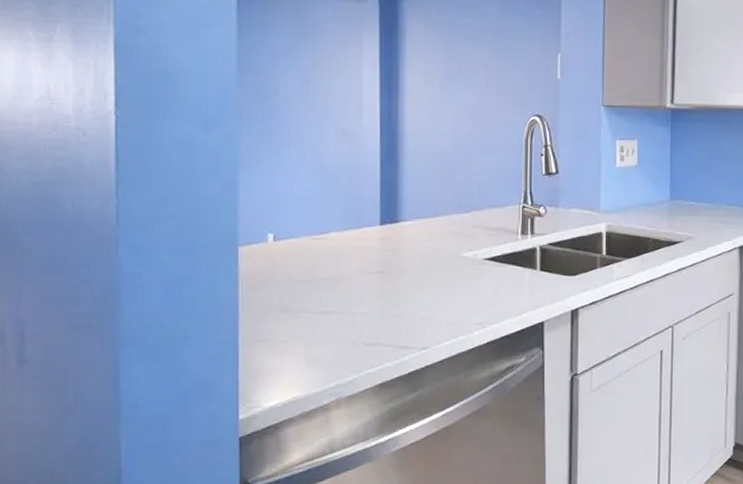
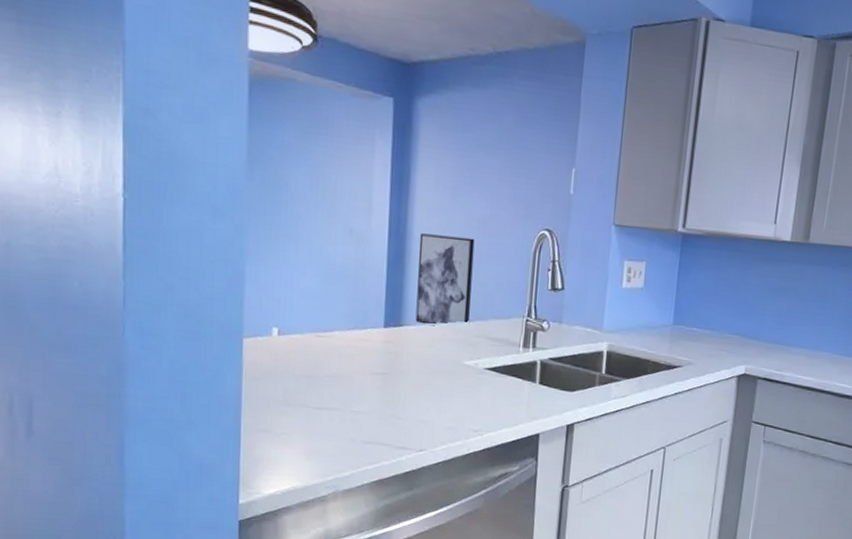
wall art: none [411,128,467,220] -> present [415,233,475,326]

